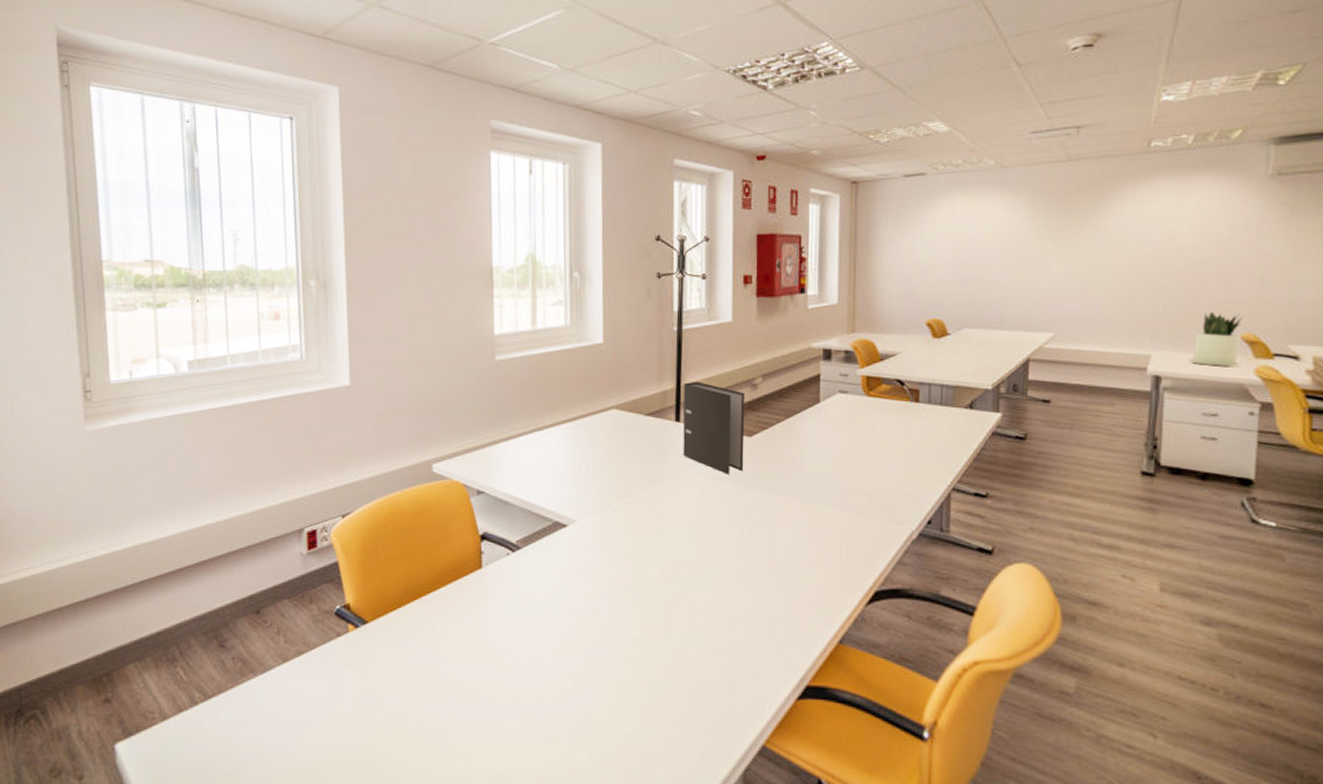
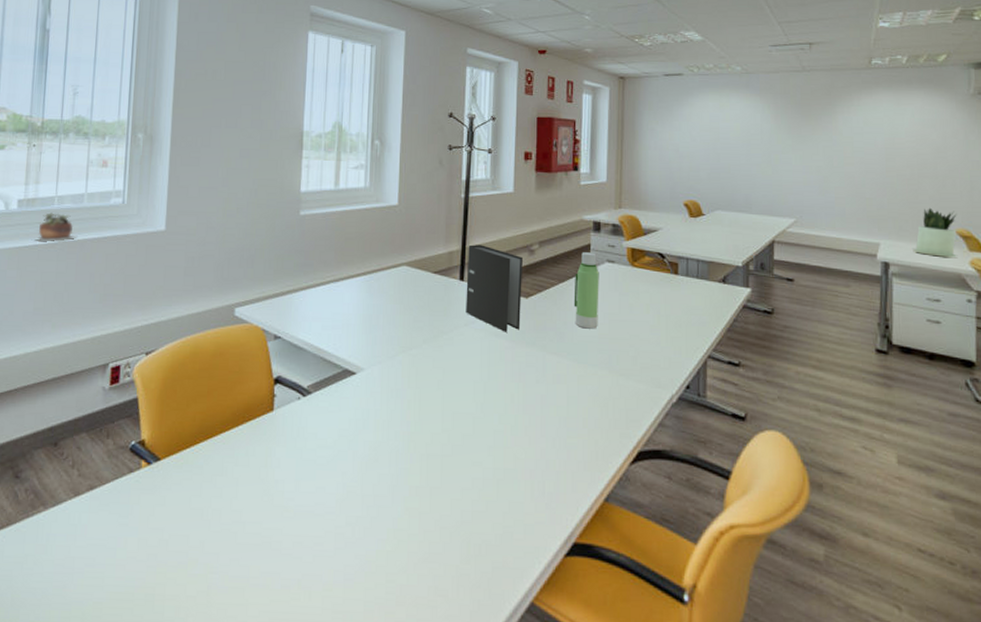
succulent plant: none [211,373,257,405] -> present [35,212,78,243]
water bottle: none [802,383,831,466] -> present [574,252,599,329]

